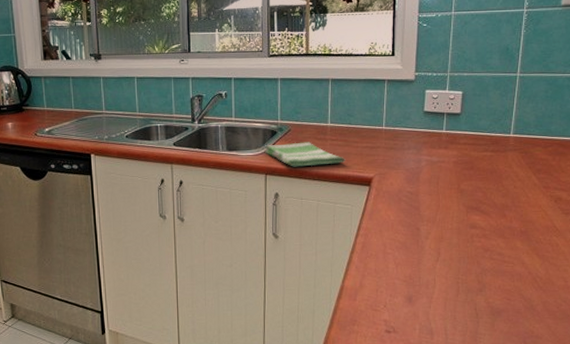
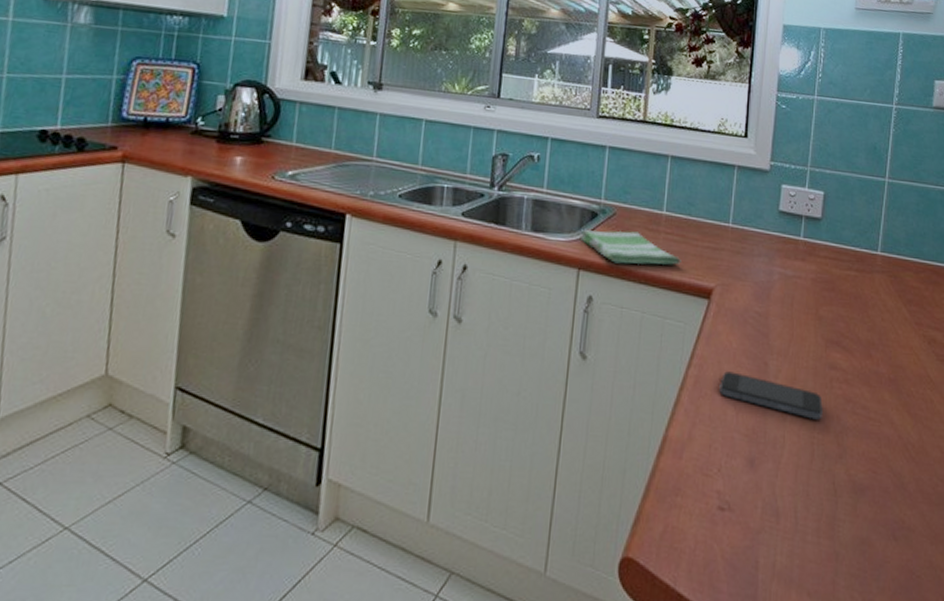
smartphone: none [382,237,465,266] -> present [719,371,823,420]

